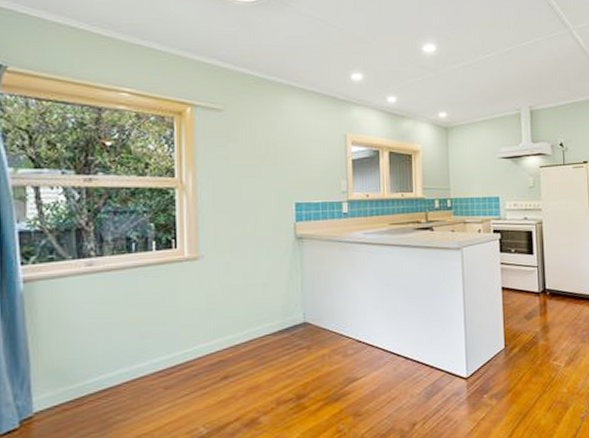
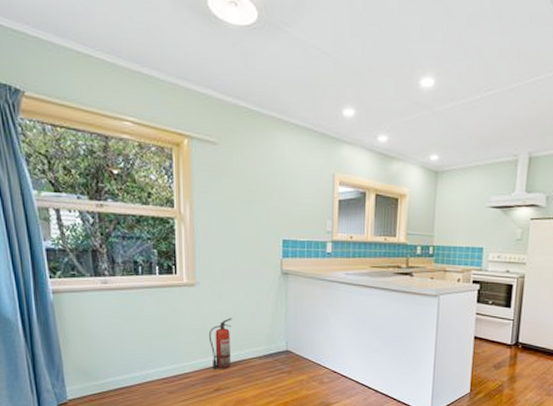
fire extinguisher: none [214,292,242,353] -> present [208,318,233,369]

